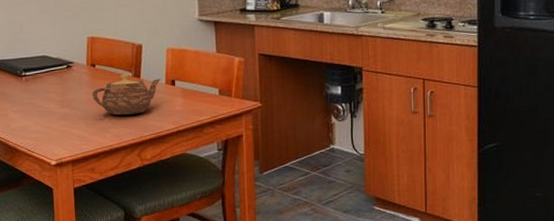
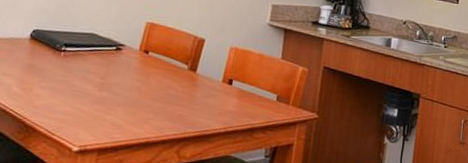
teapot: present [92,74,161,115] -> none [138,66,219,109]

